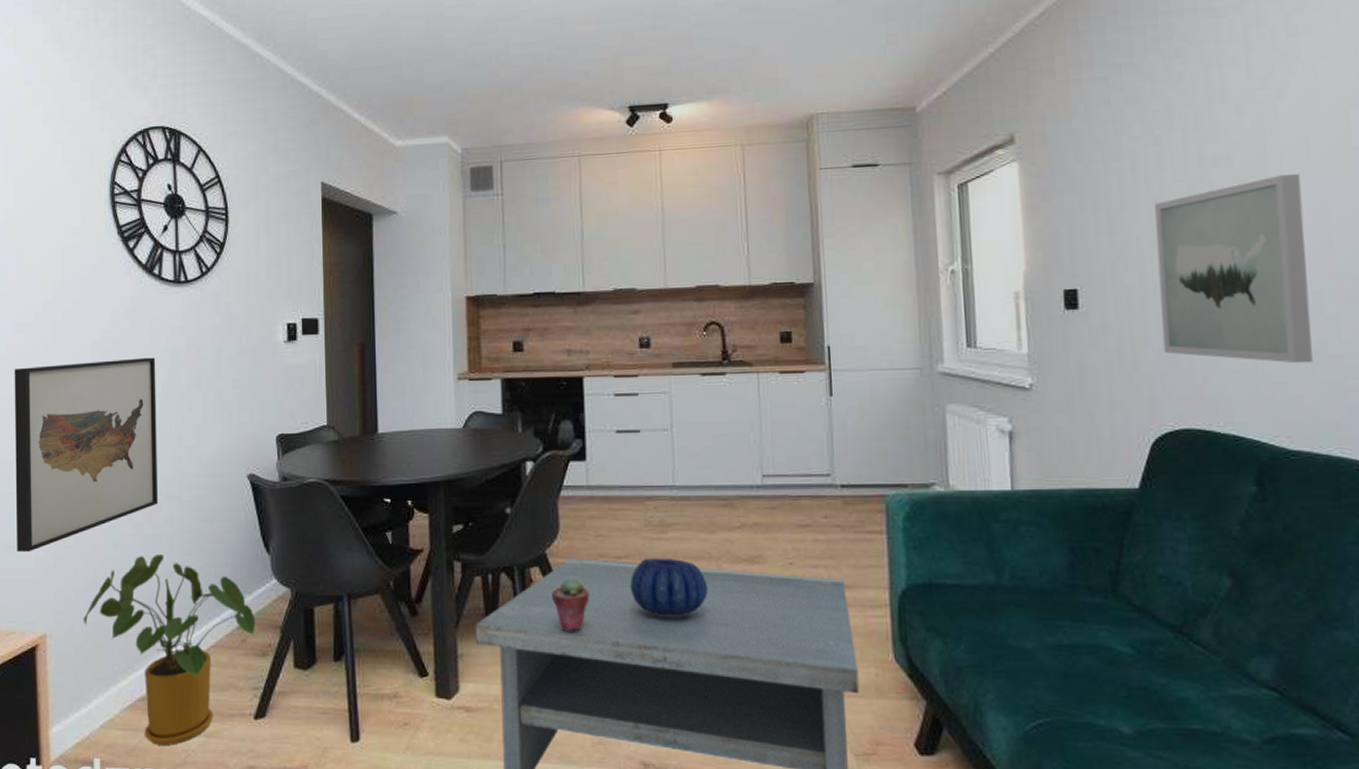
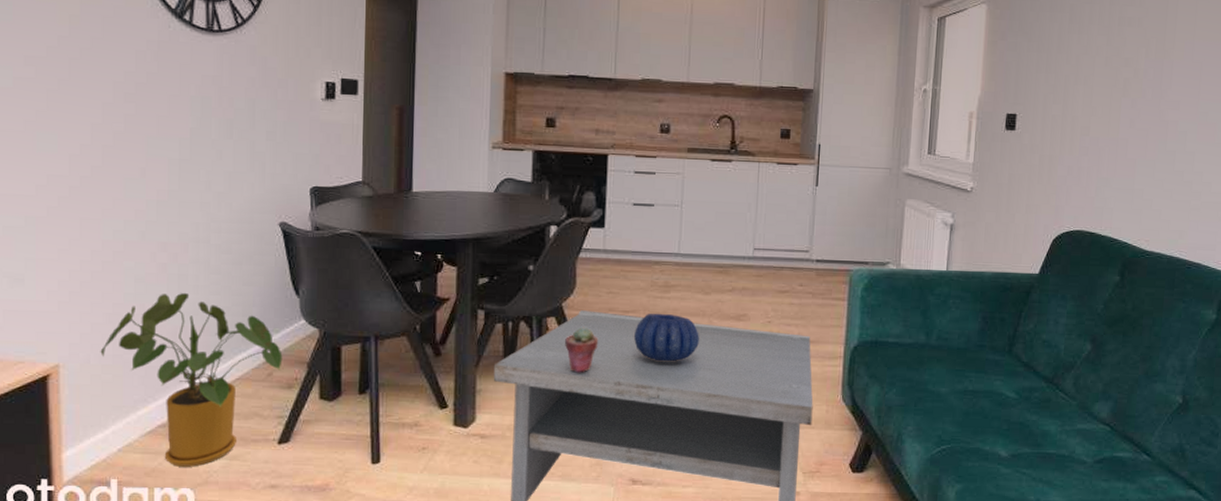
wall art: present [14,357,158,552] -> none [23,101,185,286]
wall art: present [1154,174,1313,364] -> none [1071,38,1186,186]

